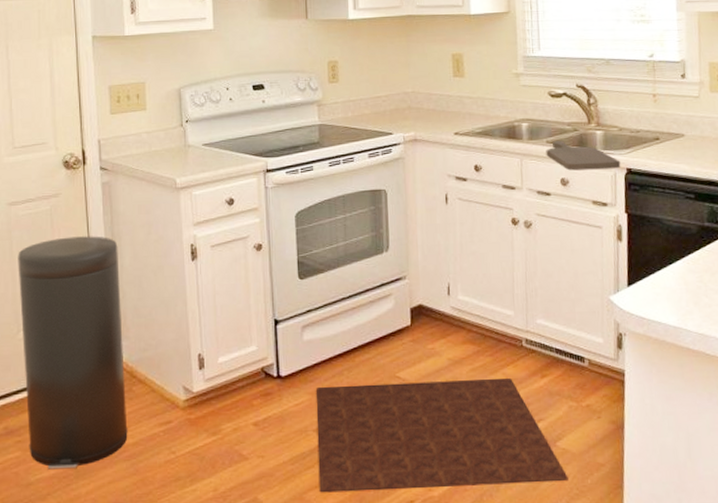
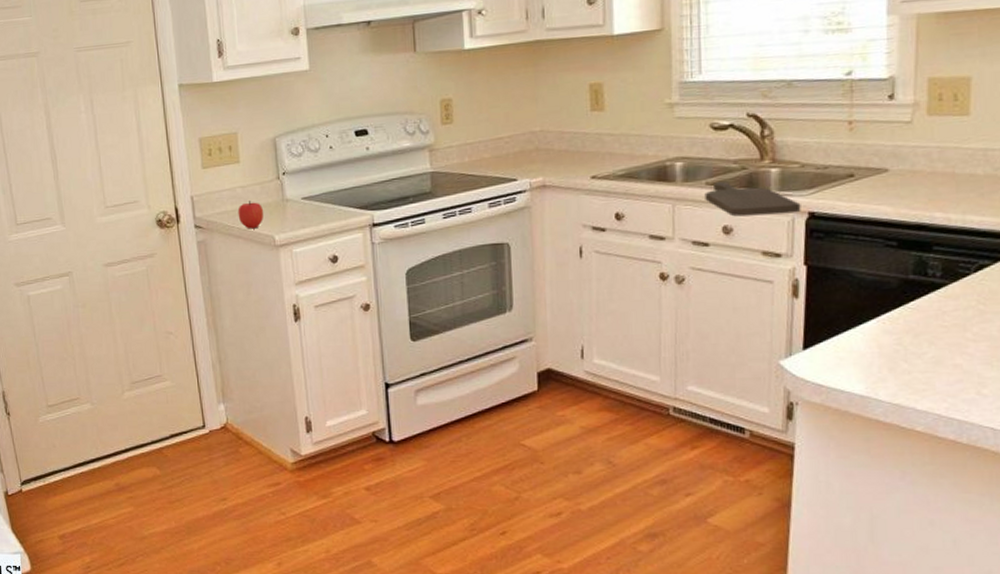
pedal bin: present [18,236,128,471] -> none [117,296,237,526]
fruit: none [142,146,167,172] -> present [237,201,264,229]
doormat: present [316,379,569,492] -> none [432,449,720,559]

